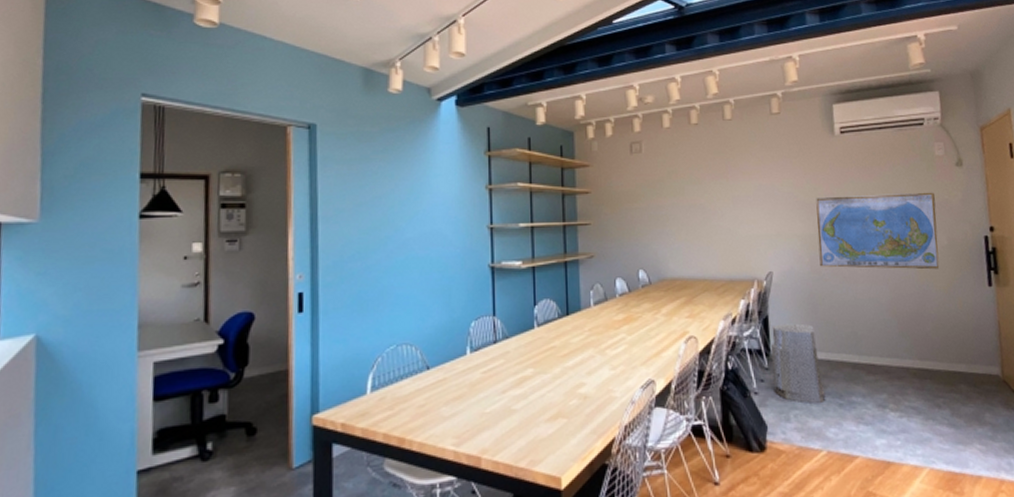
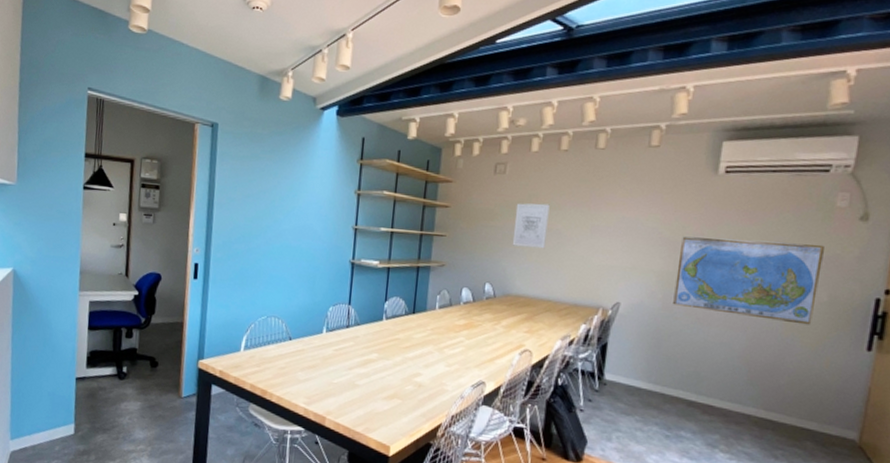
wall art: none [657,179,692,227] -> present [512,203,550,249]
air purifier: present [770,323,826,404] -> none [600,352,654,431]

